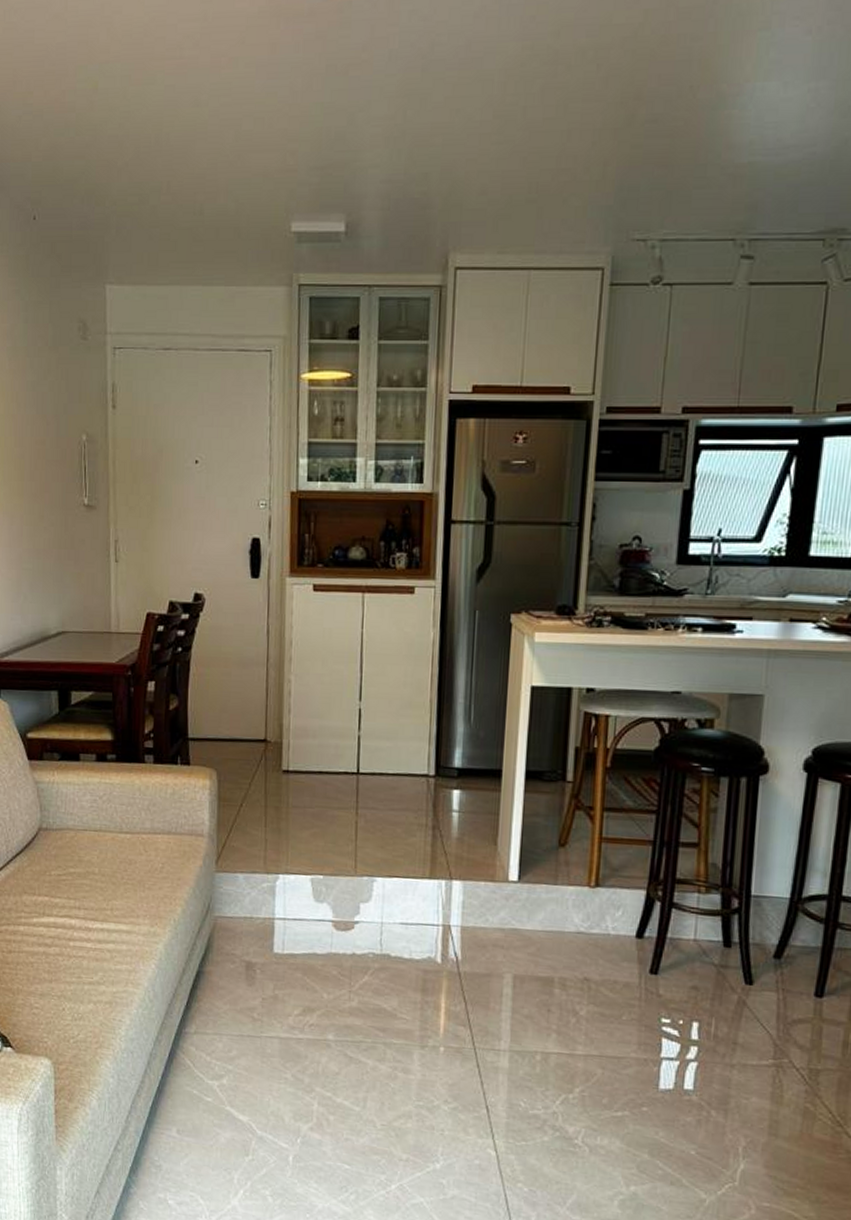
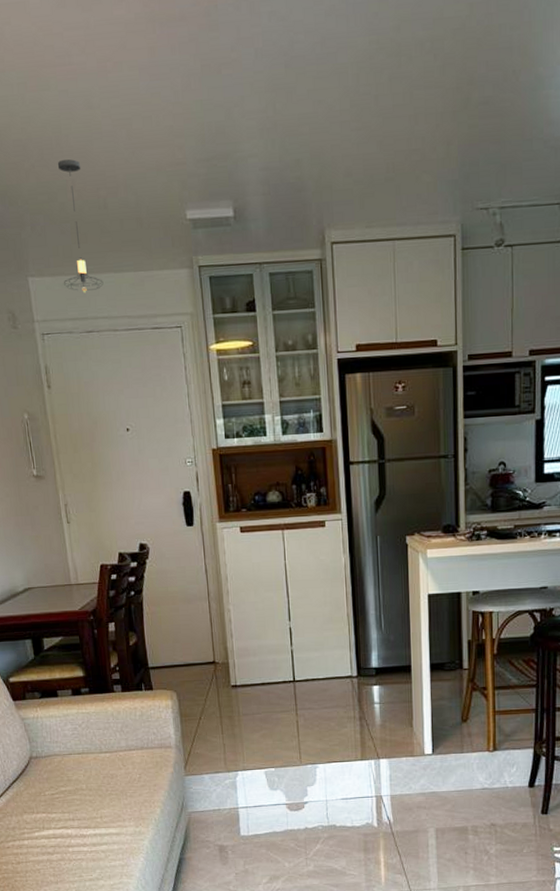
pendant light: none [145,160,189,305] -> present [57,159,104,292]

